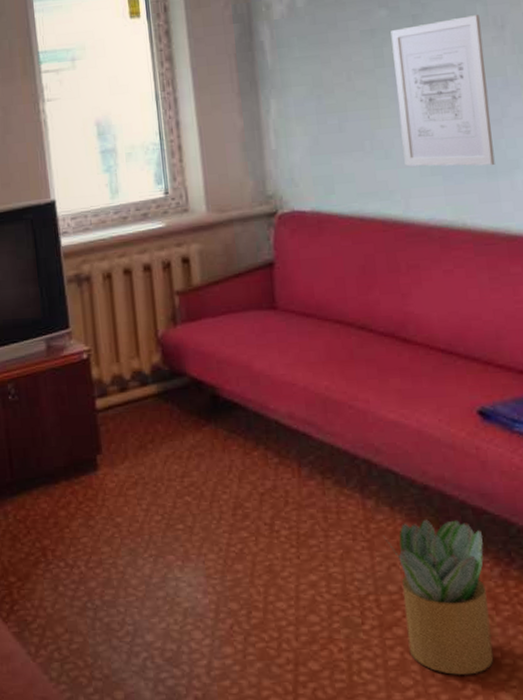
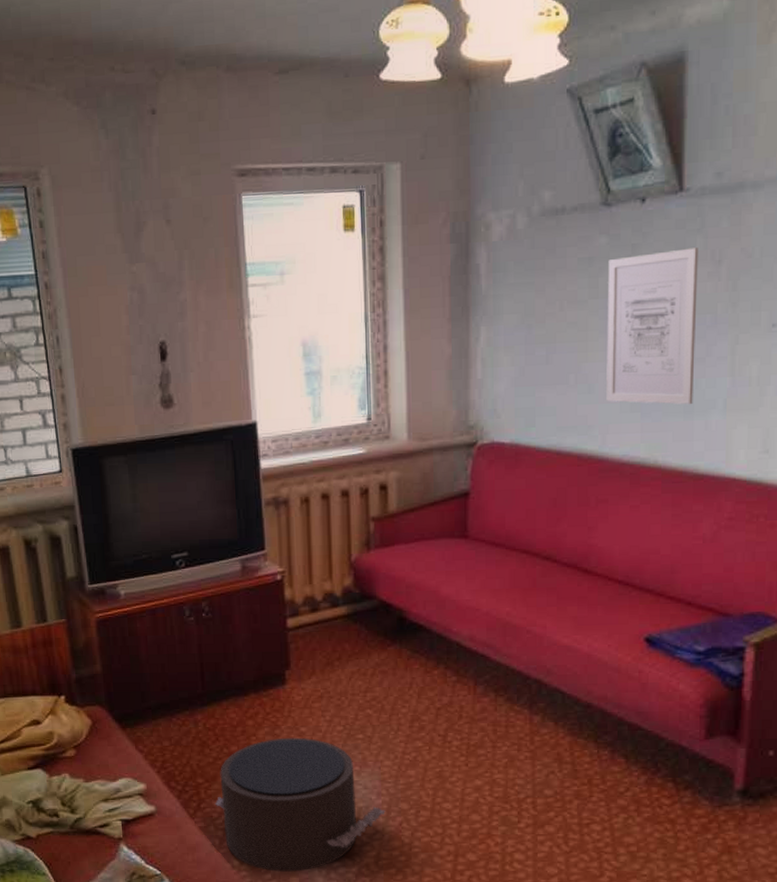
pouf: none [28,529,214,684] -> present [214,737,385,872]
potted plant: present [384,518,494,675] -> none [546,733,634,865]

